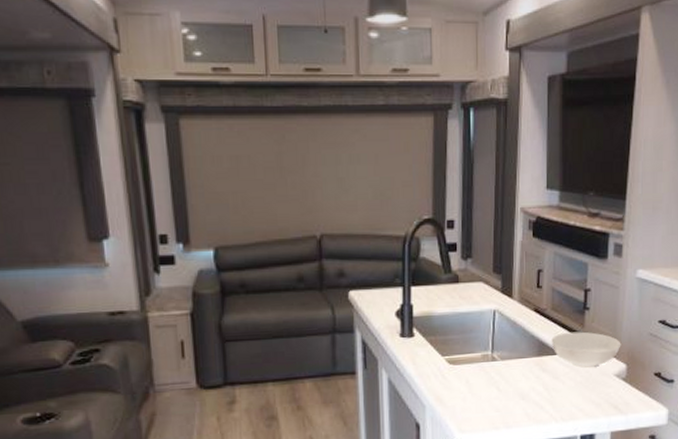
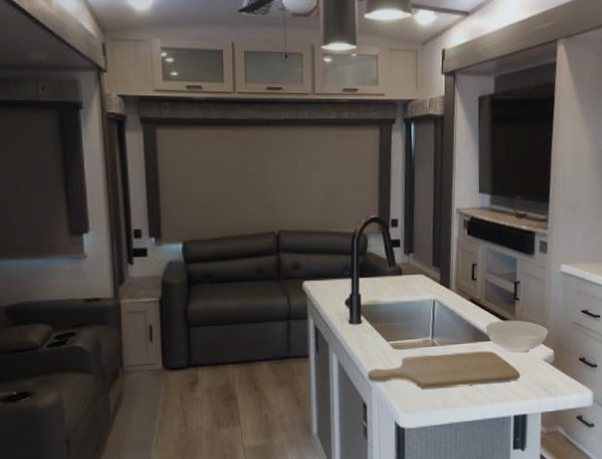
chopping board: none [420,365,589,407] -> present [367,351,521,389]

